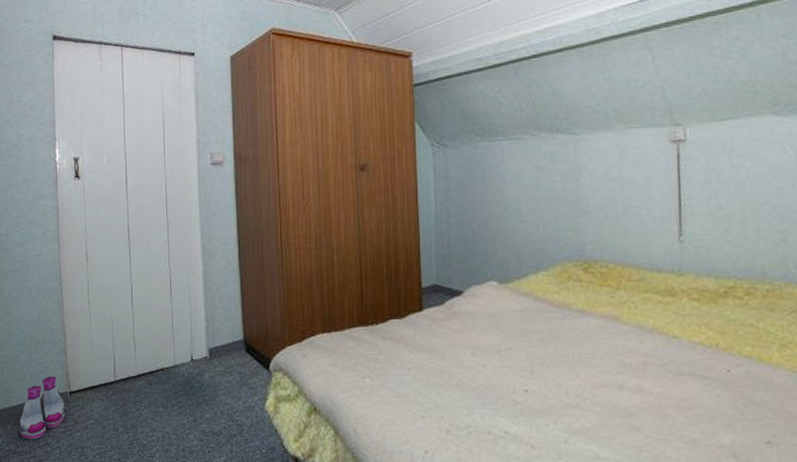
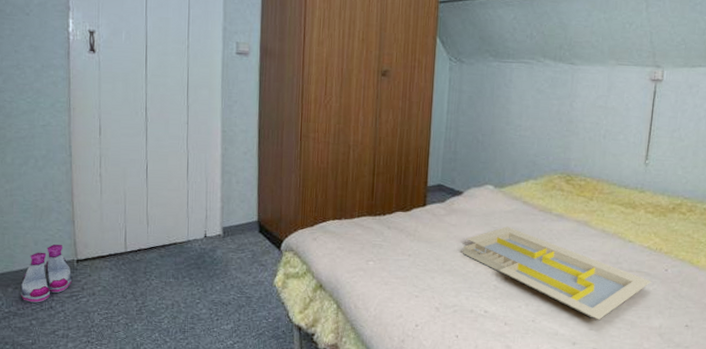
serving tray: none [470,328,711,438] -> present [463,226,652,320]

